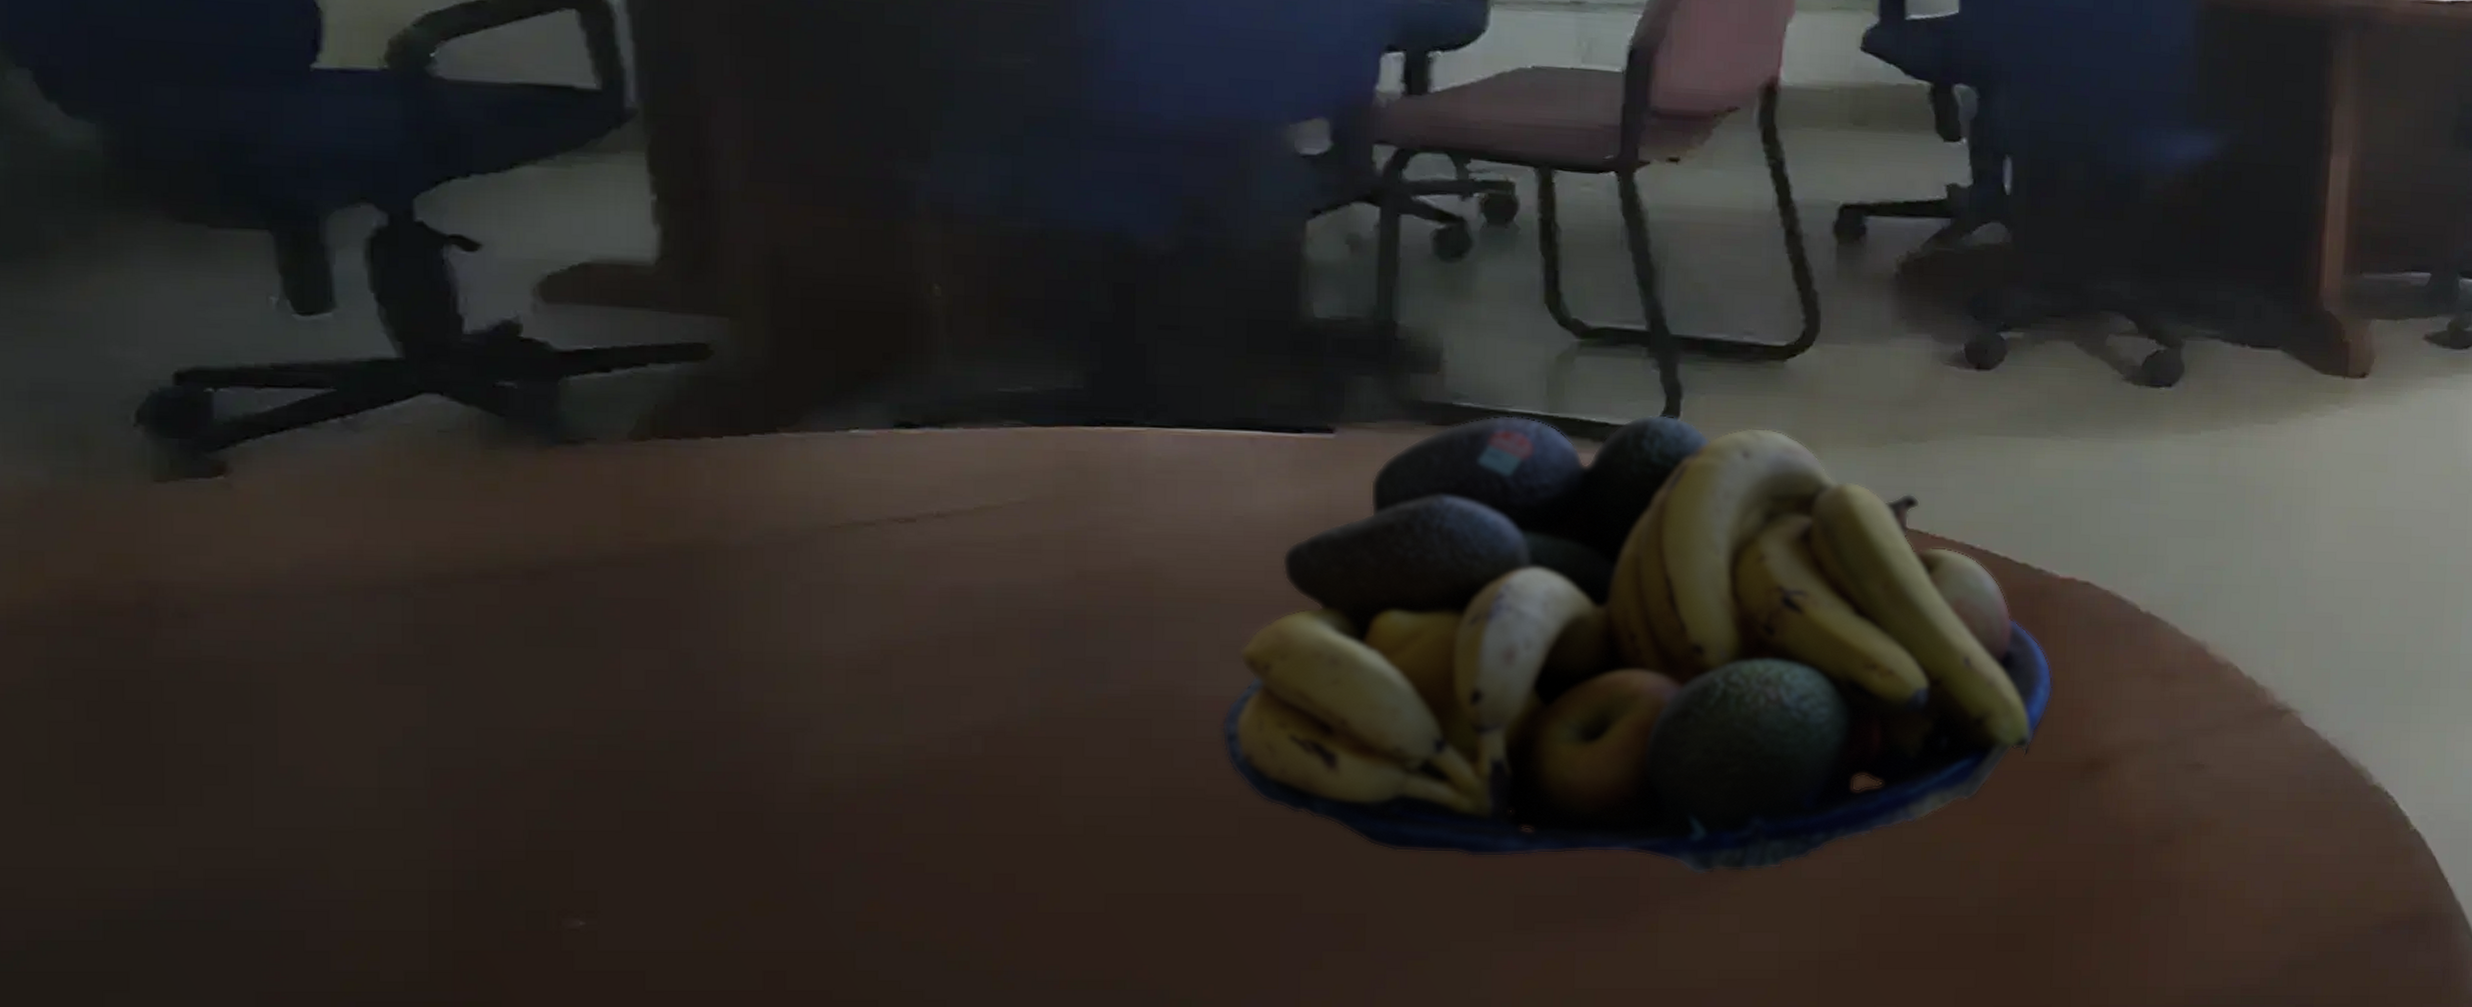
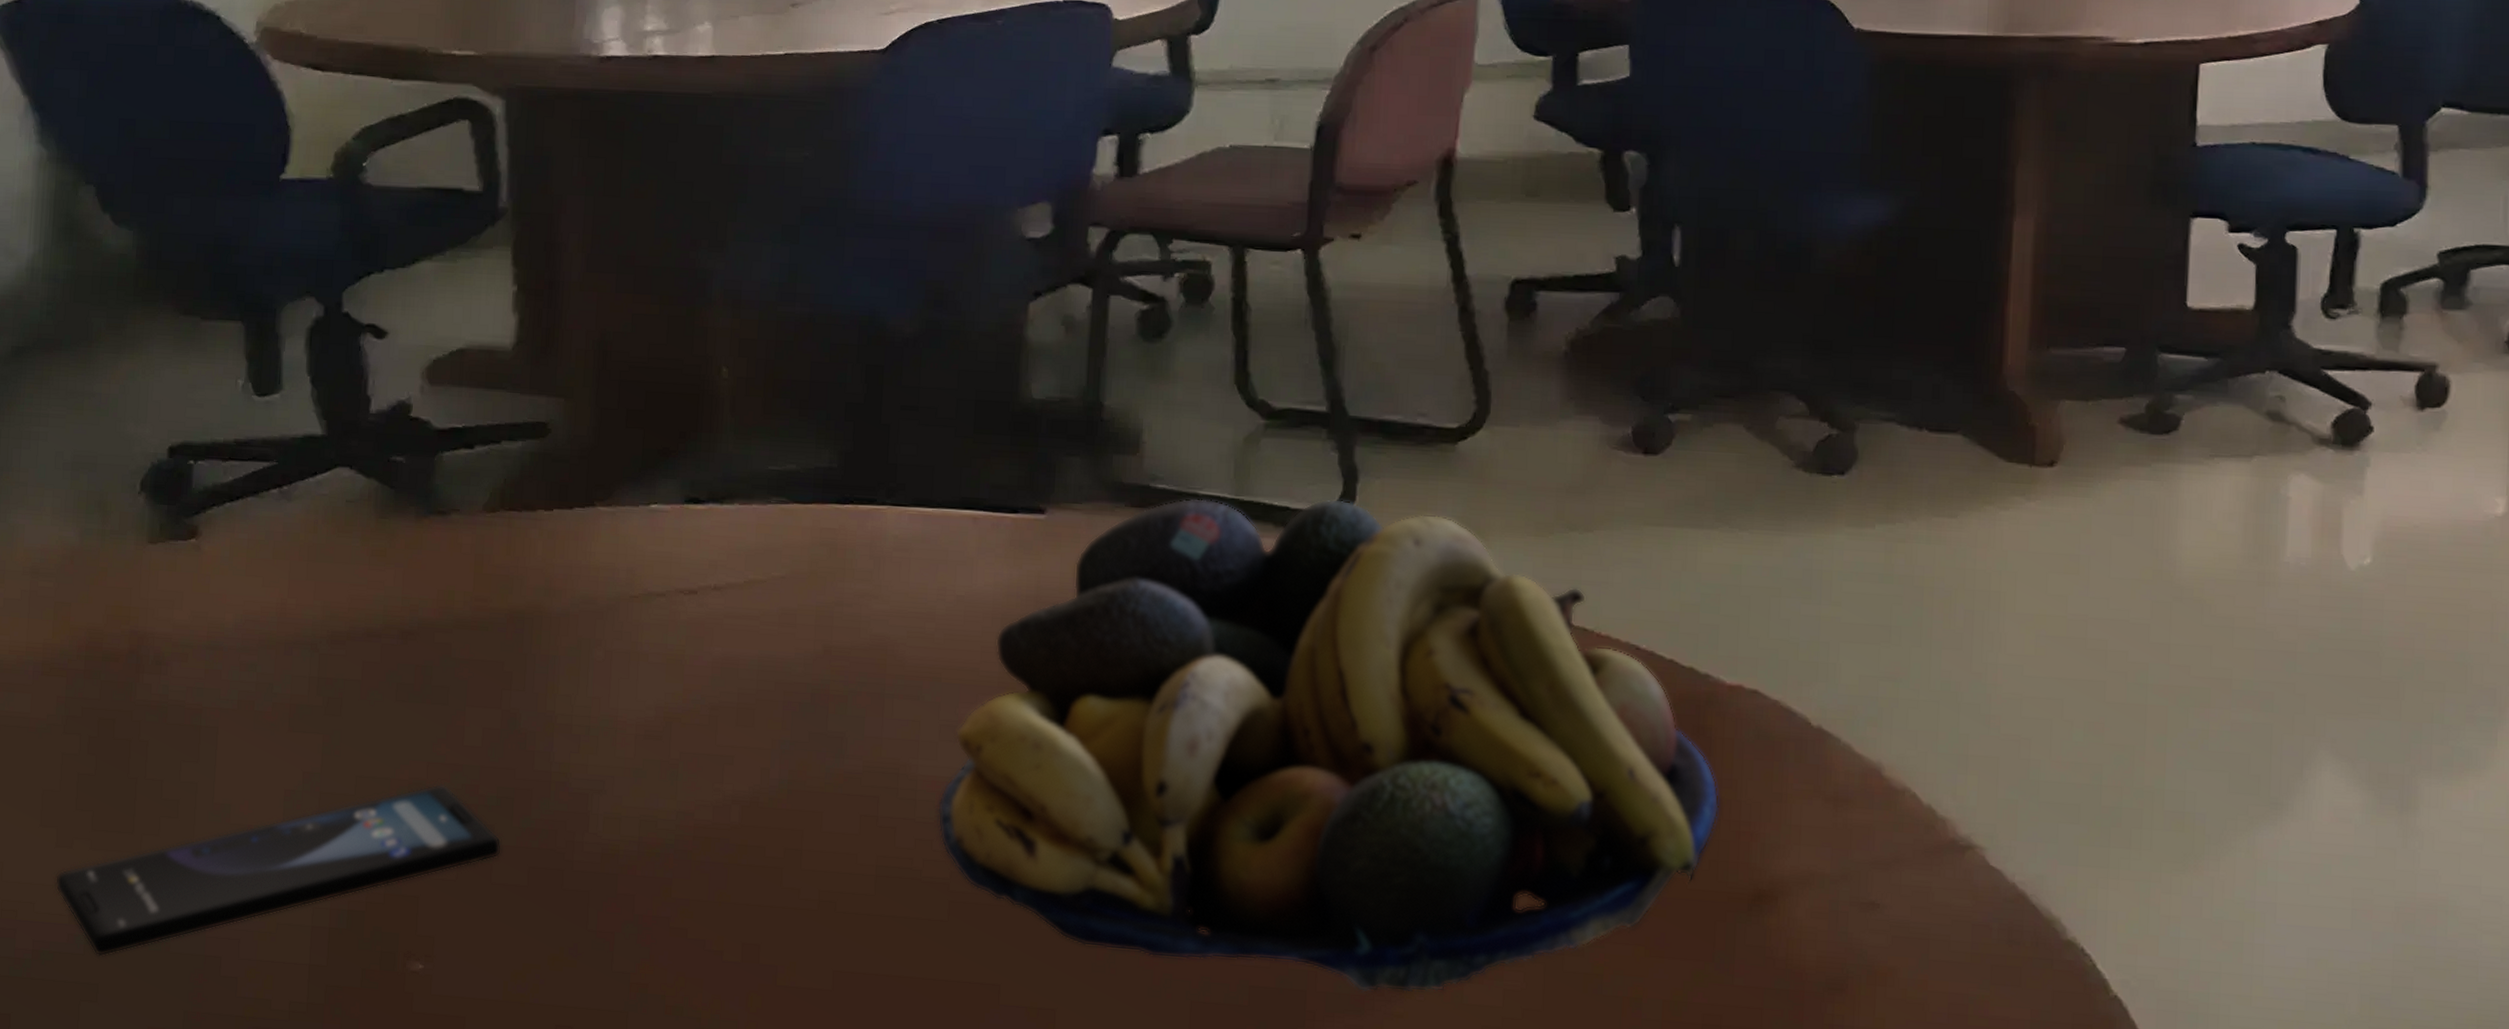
smartphone: none [52,731,681,942] -> present [55,783,502,957]

